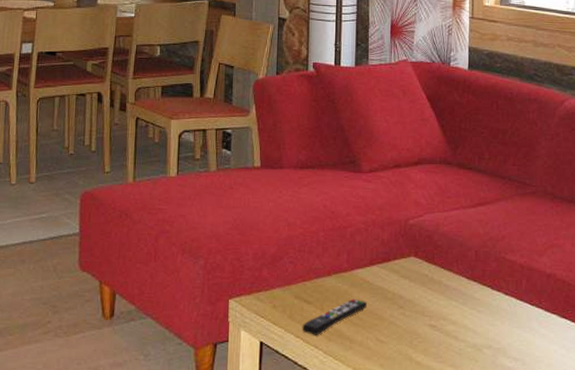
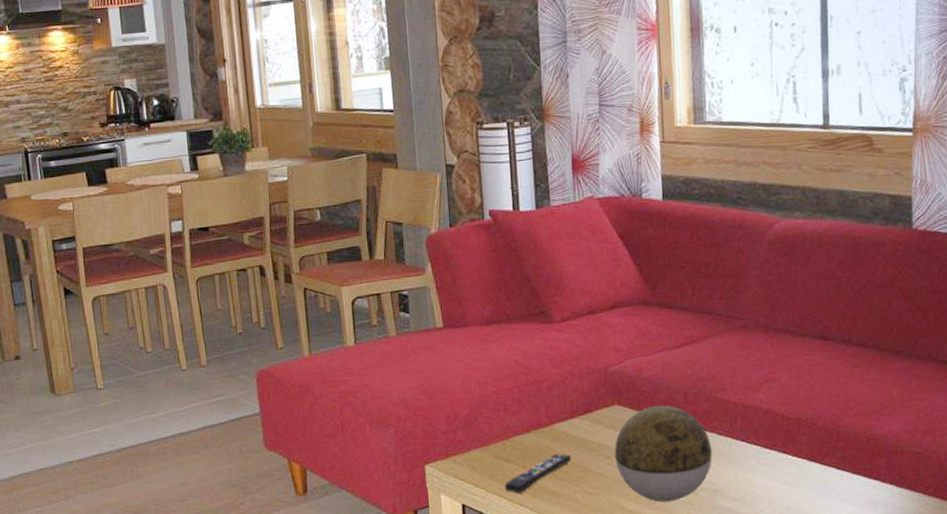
decorative ball: none [407,260,497,356] -> present [614,405,712,503]

